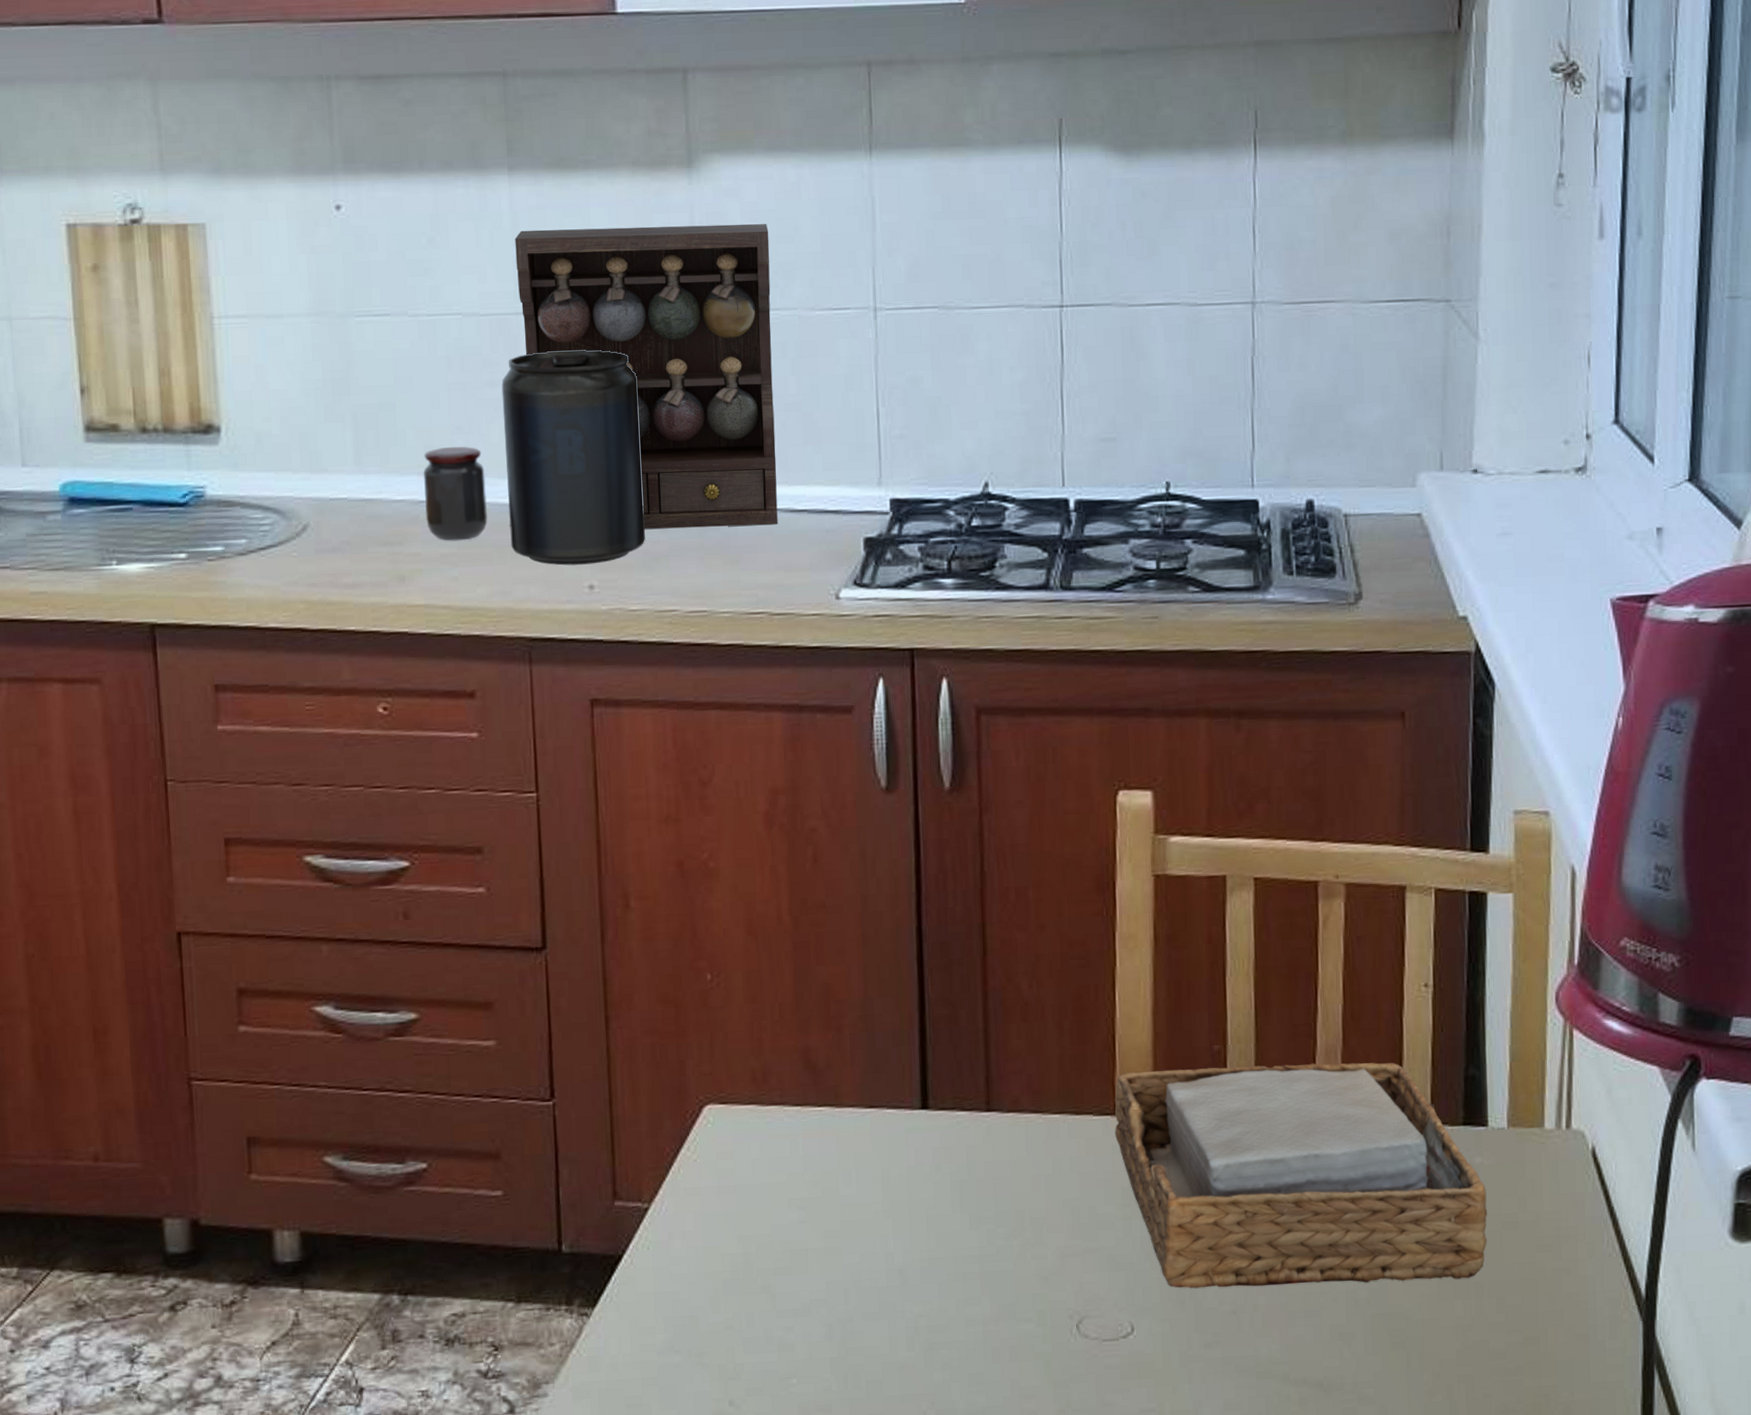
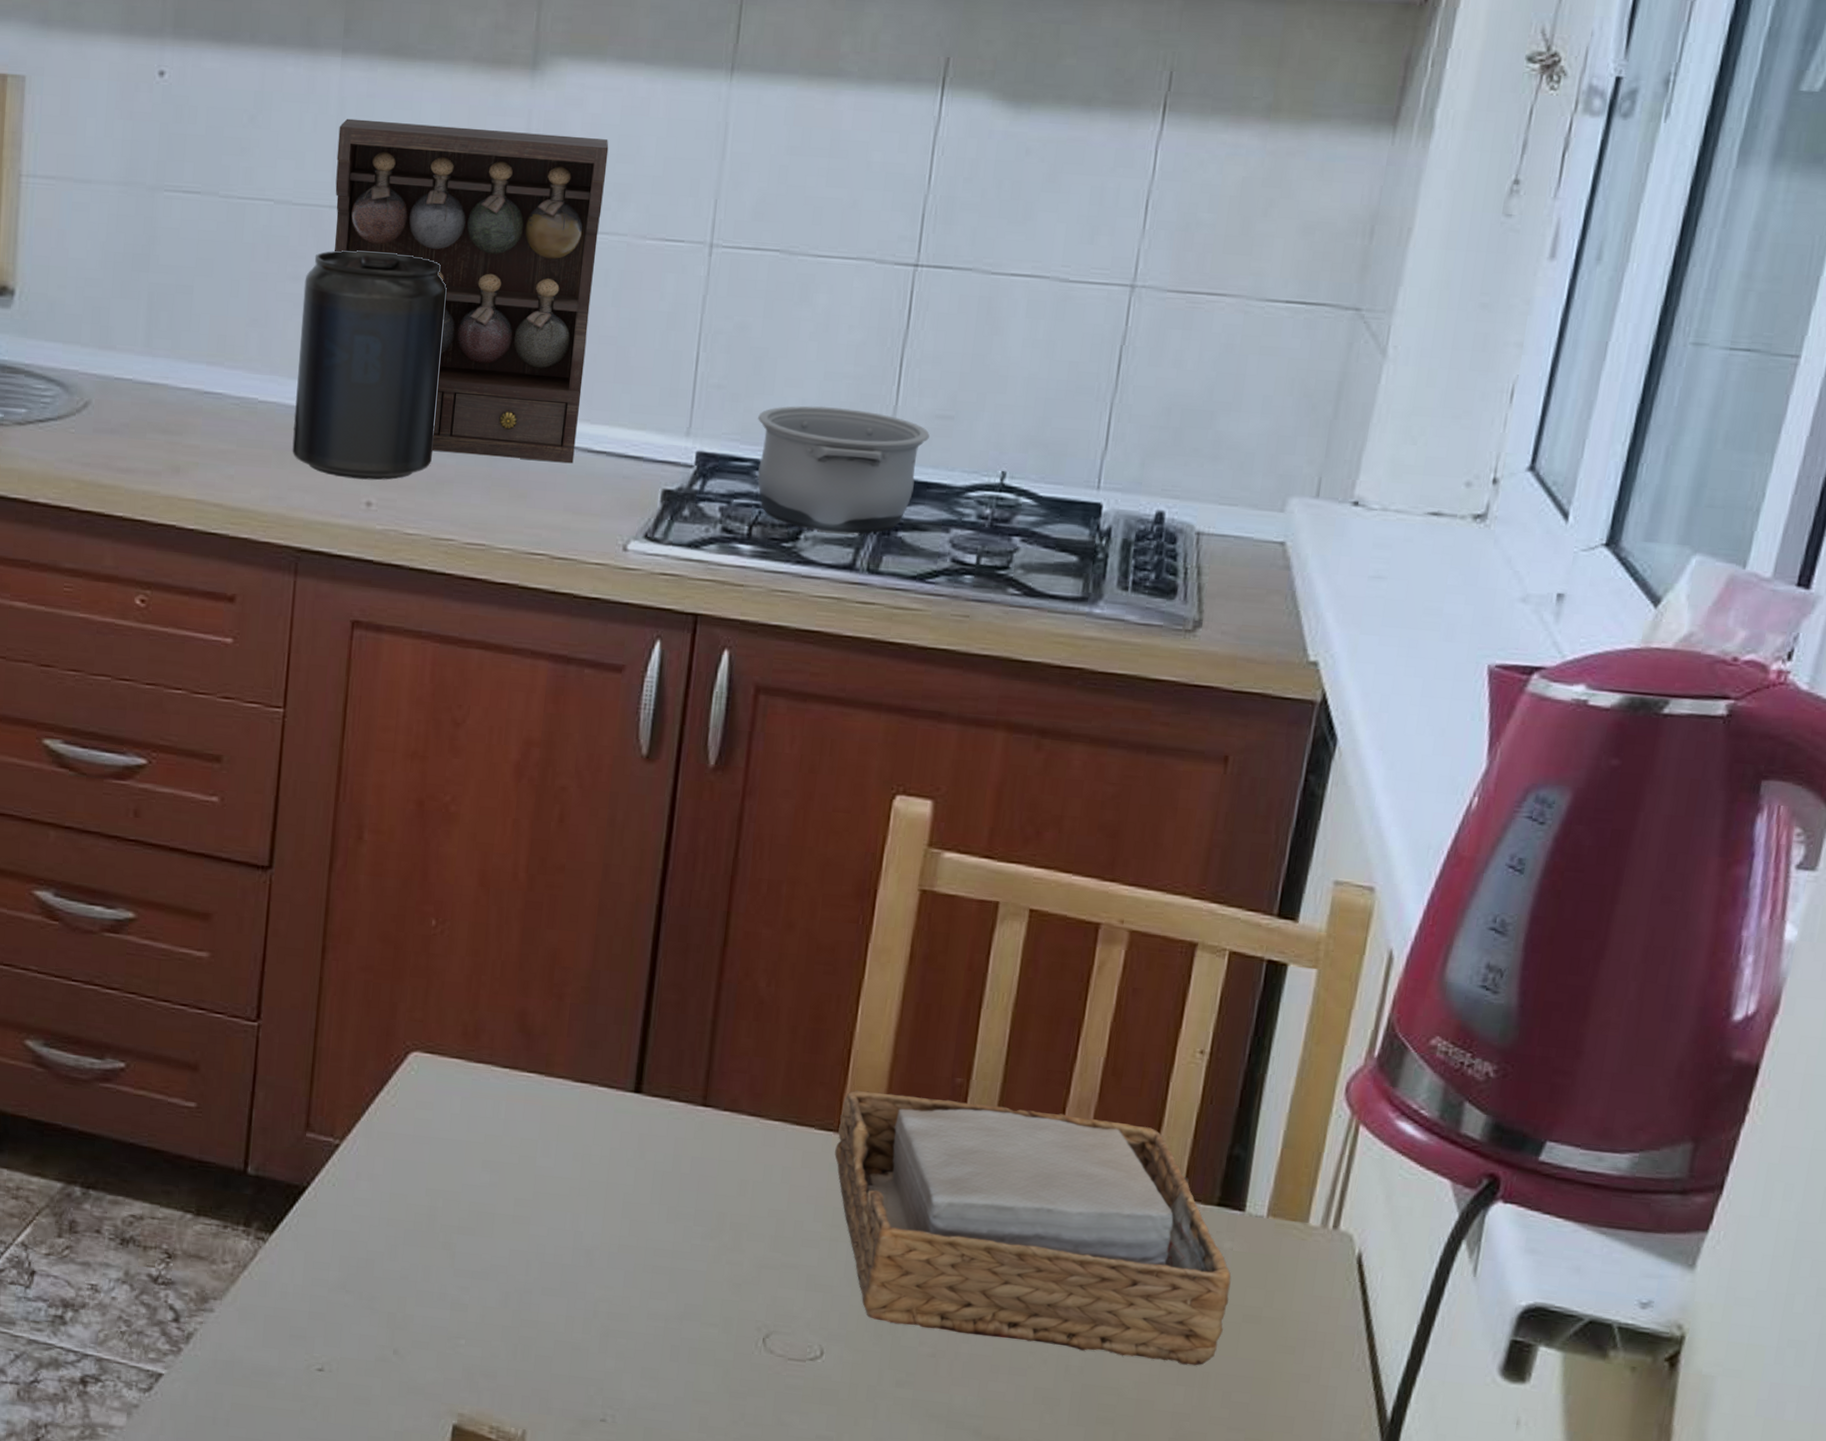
jar: present [423,446,488,541] -> none [208,338,276,439]
cooking pot: none [941,442,1097,557] -> present [757,406,930,534]

